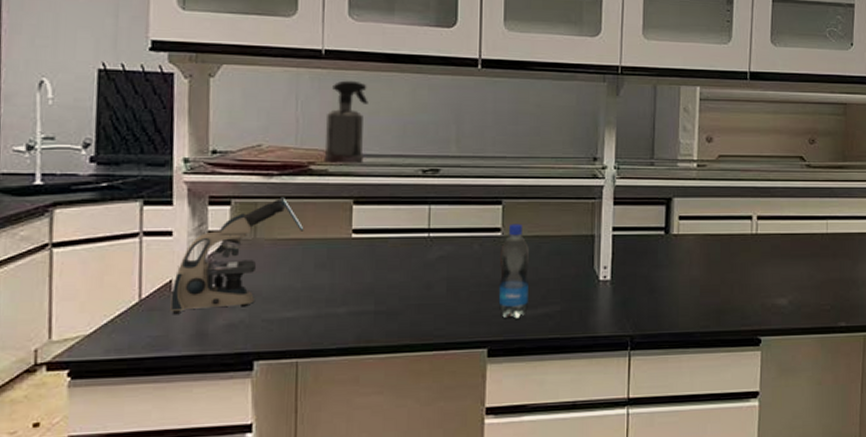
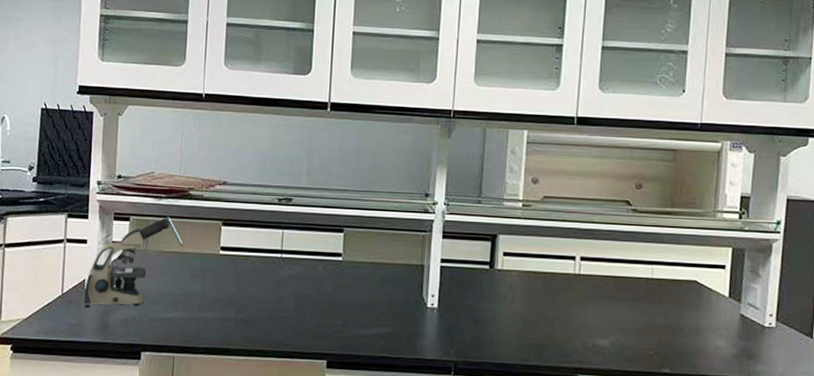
spray bottle: present [324,80,368,164] -> none [200,119,237,192]
bottle: present [498,223,530,319] -> none [337,250,366,336]

